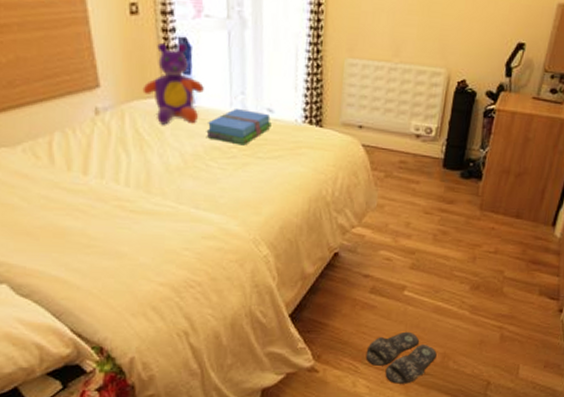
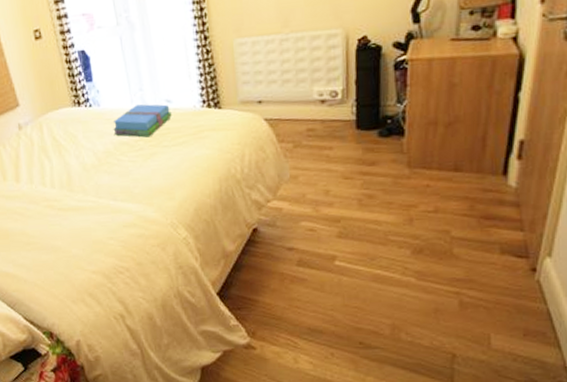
stuffed bear: present [142,42,204,125] -> none [54,55,106,130]
slippers: present [366,331,437,384] -> none [303,303,384,359]

